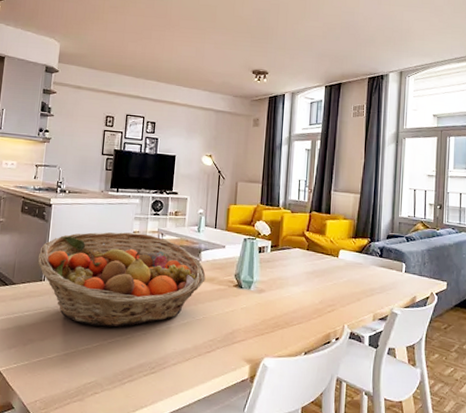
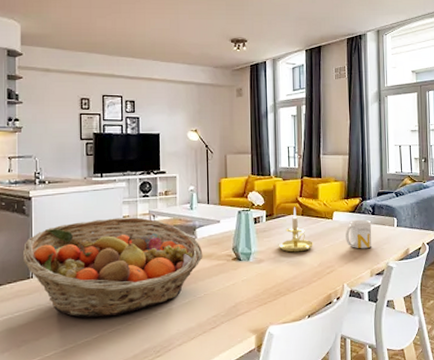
candle holder: none [280,240,316,287] -> present [278,207,313,253]
mug: none [350,260,379,292] -> present [345,219,372,249]

